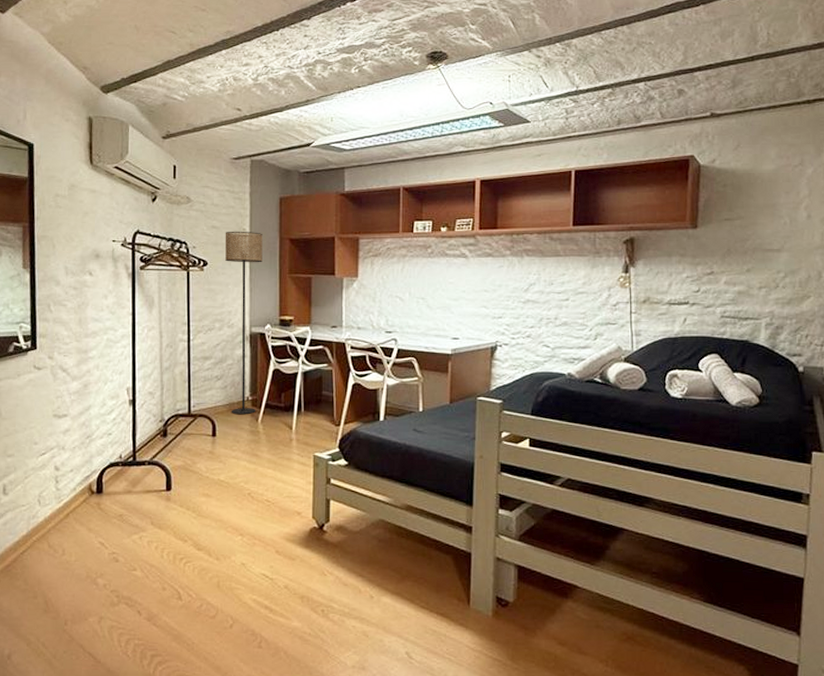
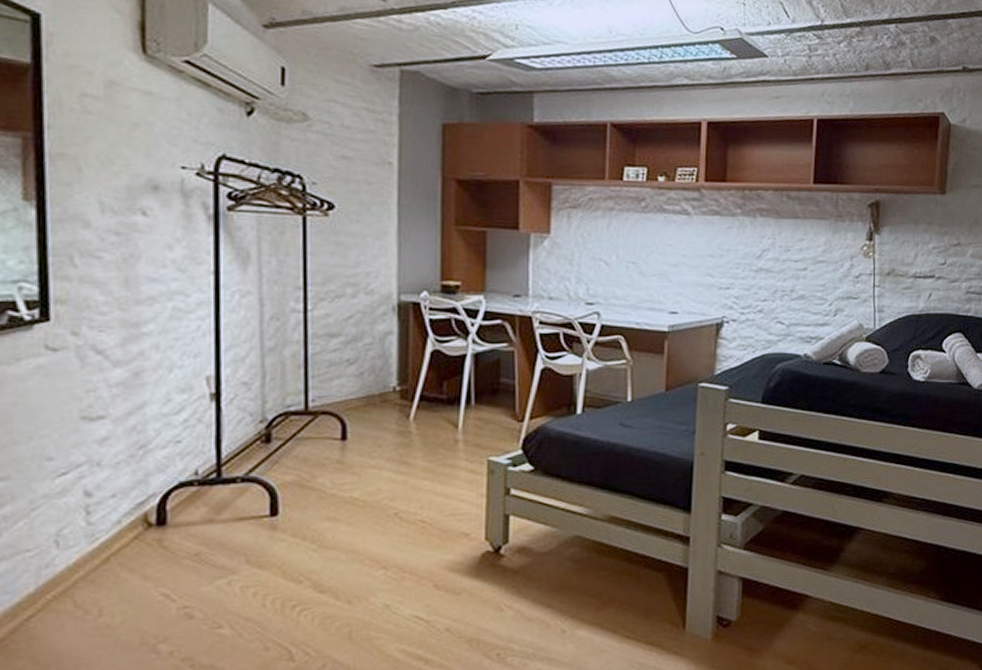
floor lamp: present [225,231,263,415] -> none [361,164,417,411]

